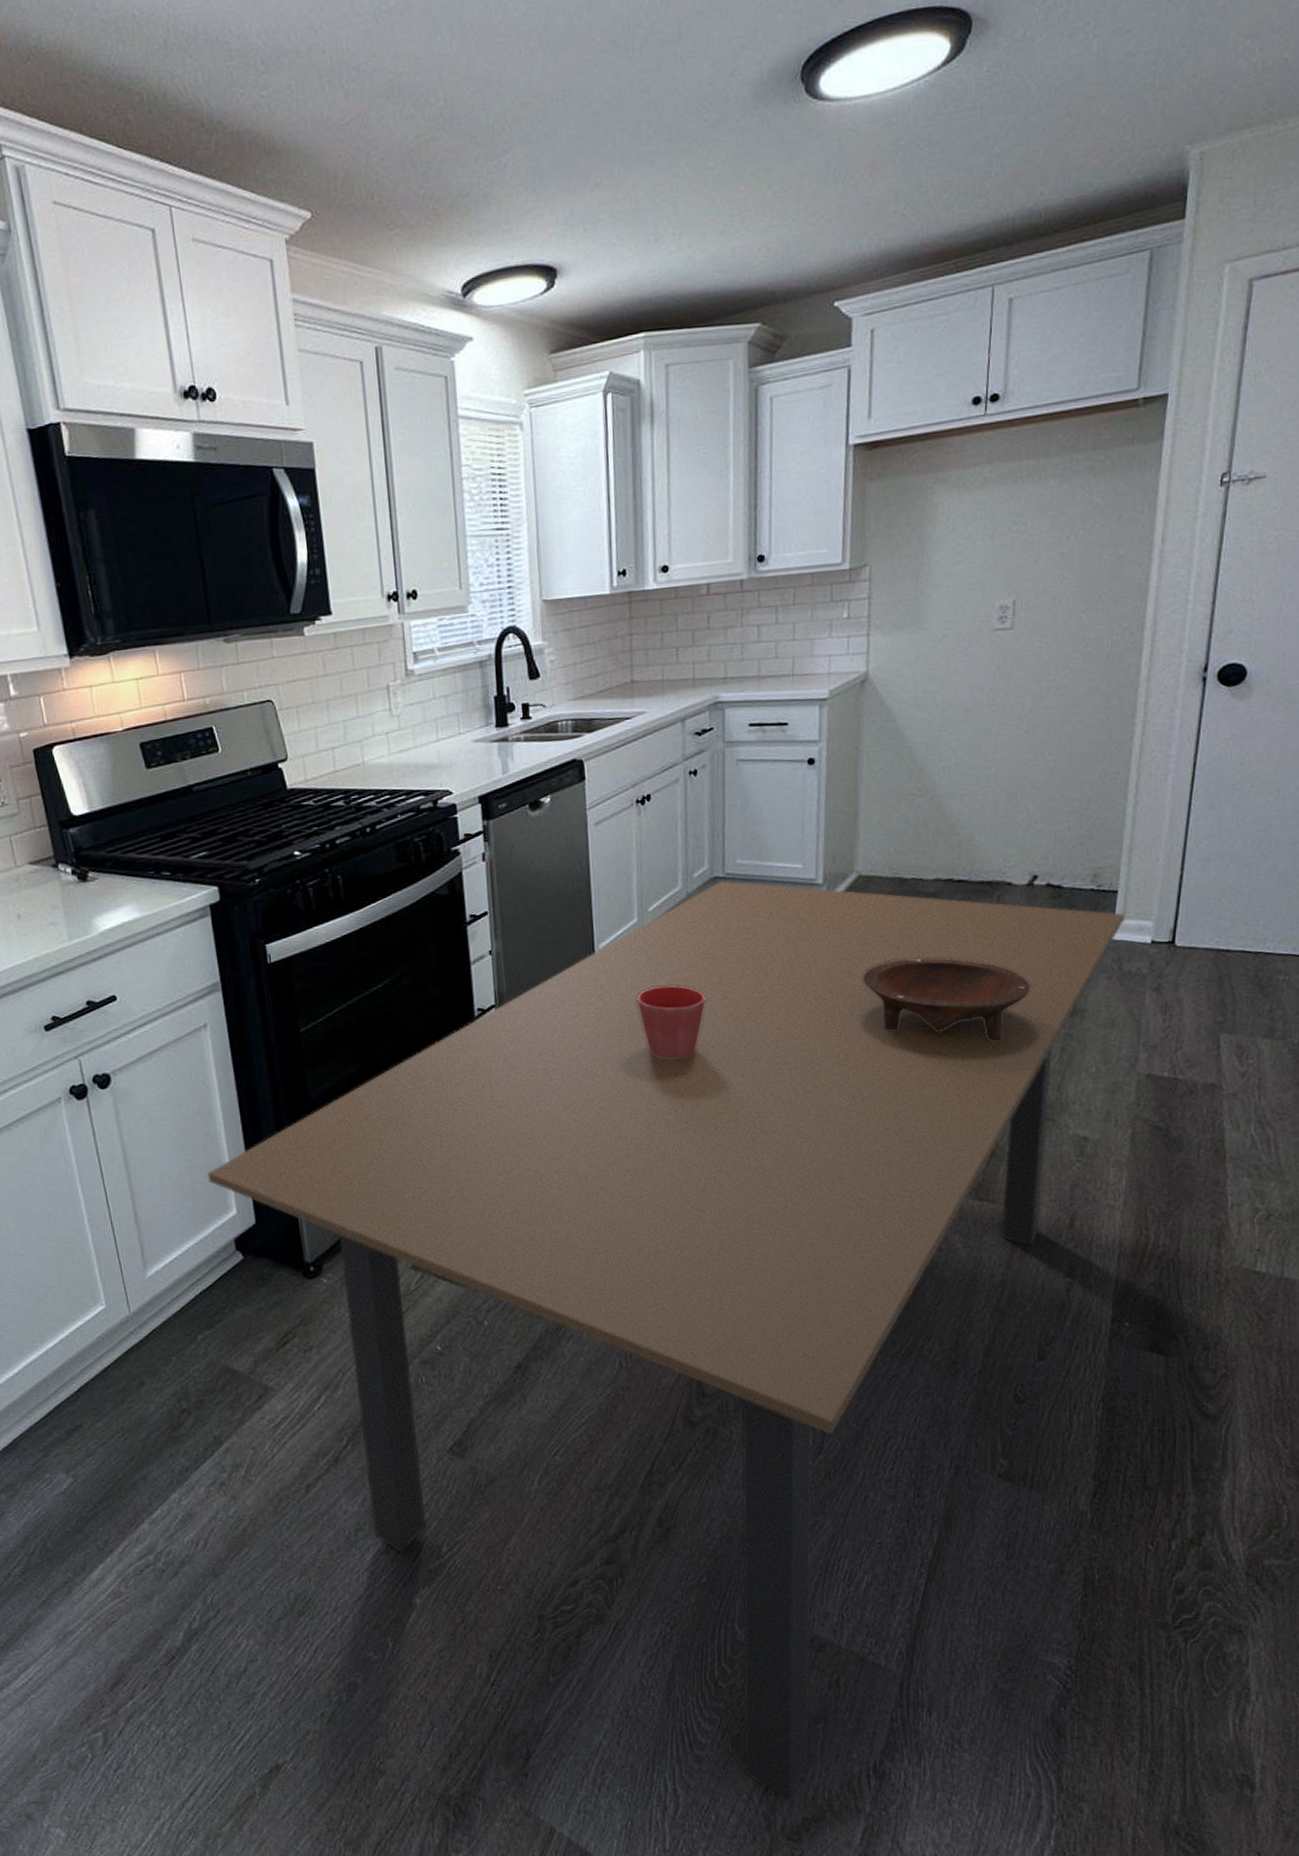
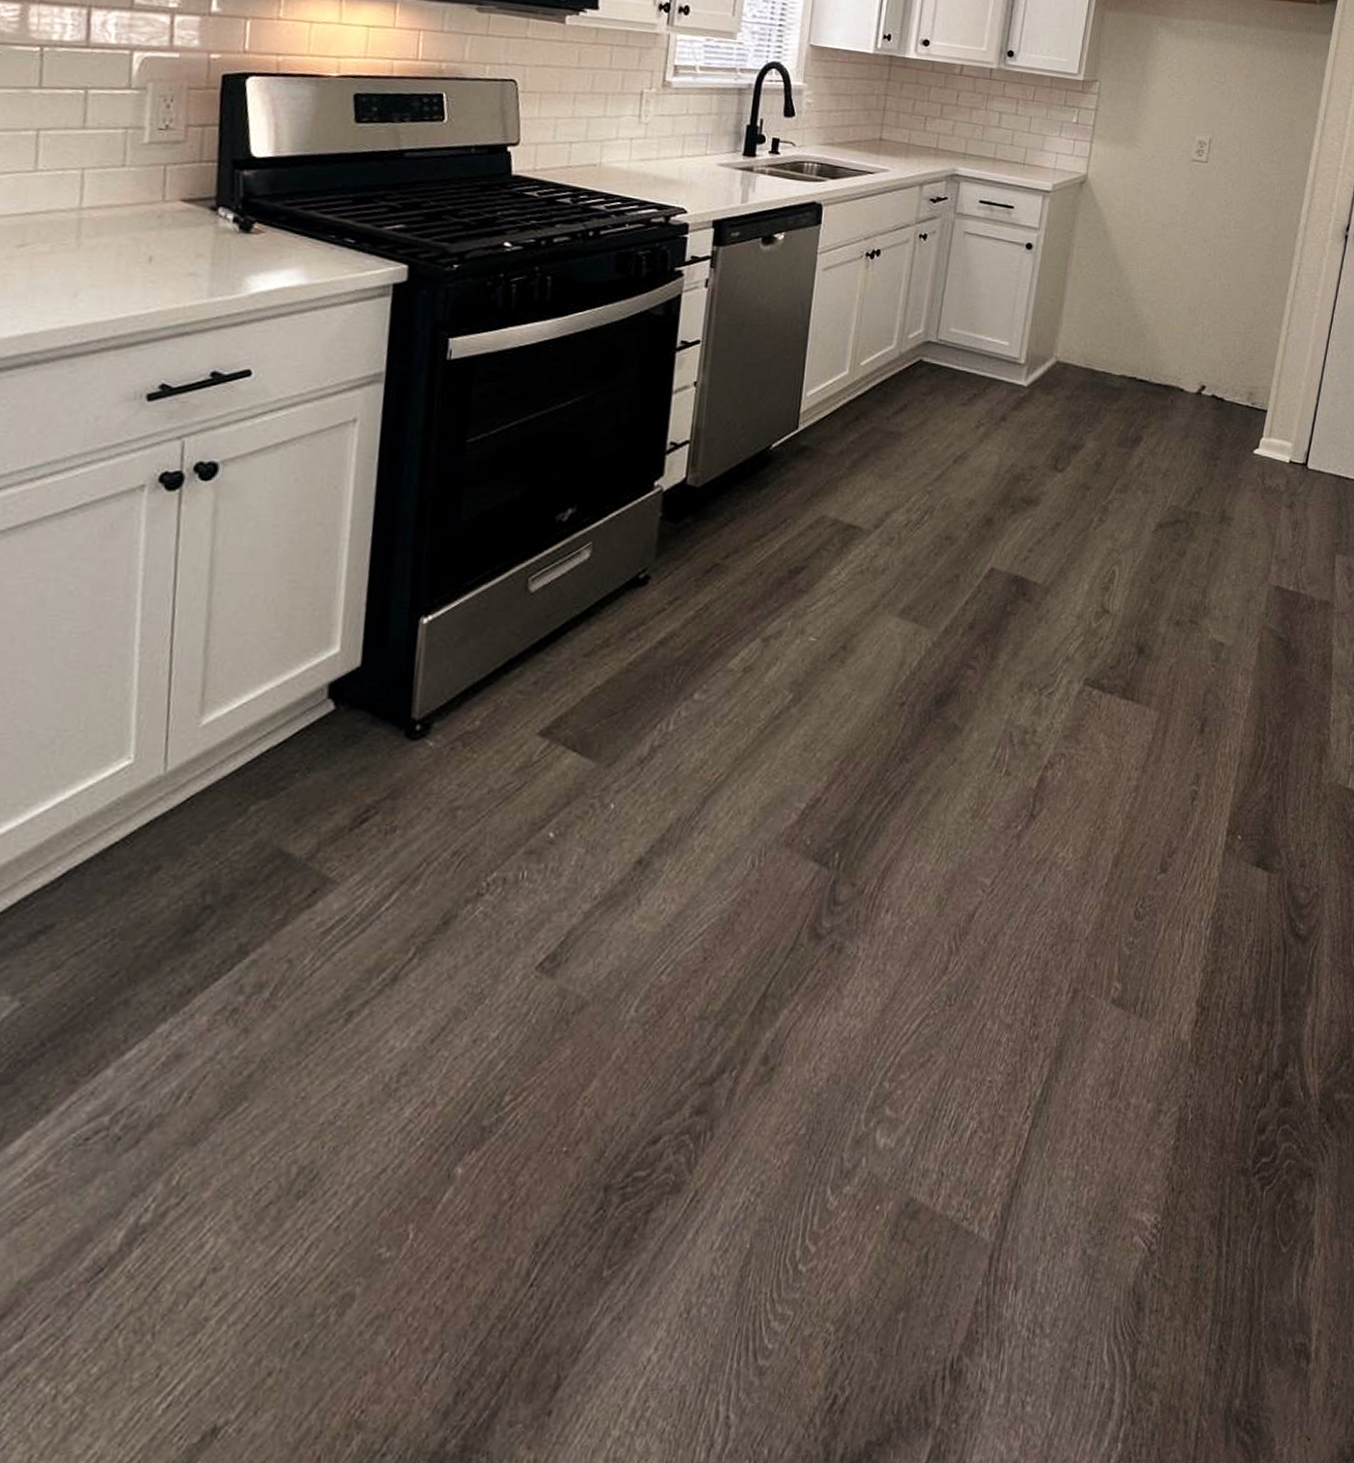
dining table: present [207,880,1125,1802] -> none [313,346,1271,1422]
flower pot: present [637,985,706,1059] -> none [834,443,902,522]
bowl: present [862,957,1031,1042] -> none [1047,447,1190,540]

